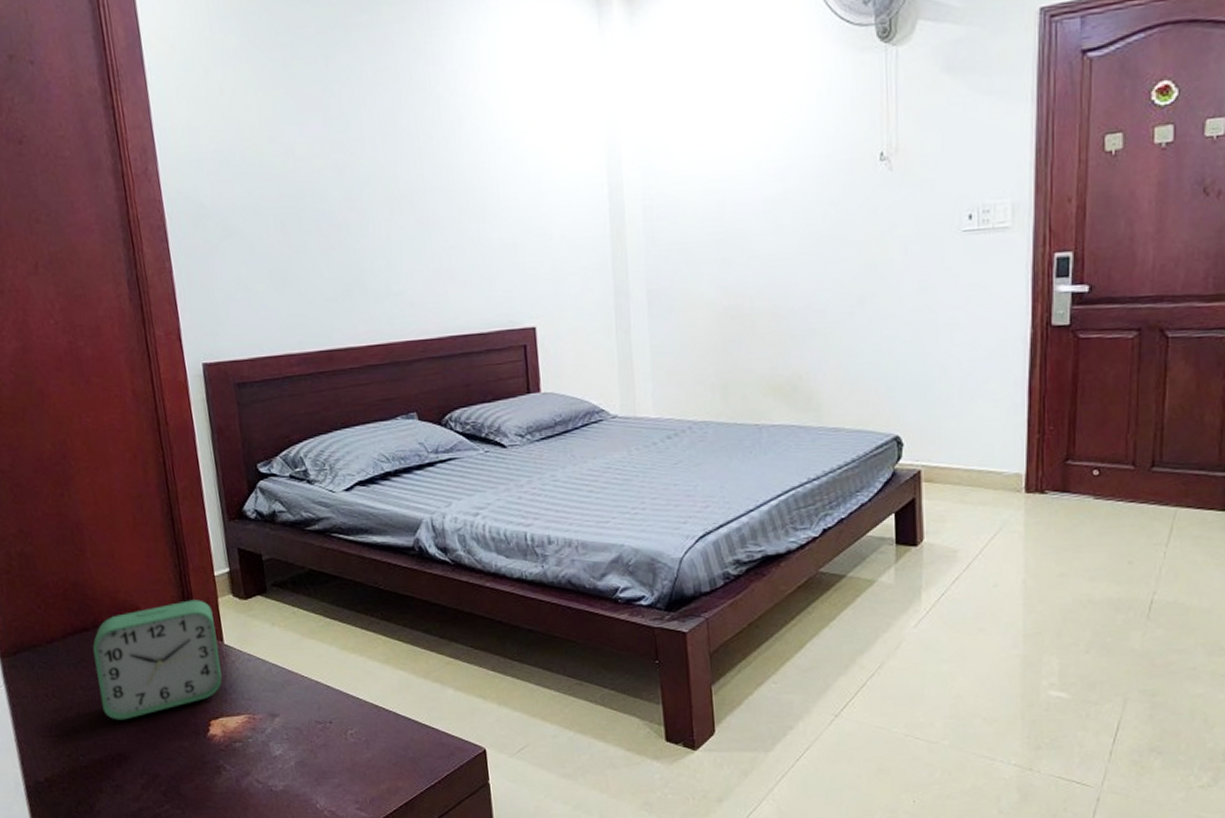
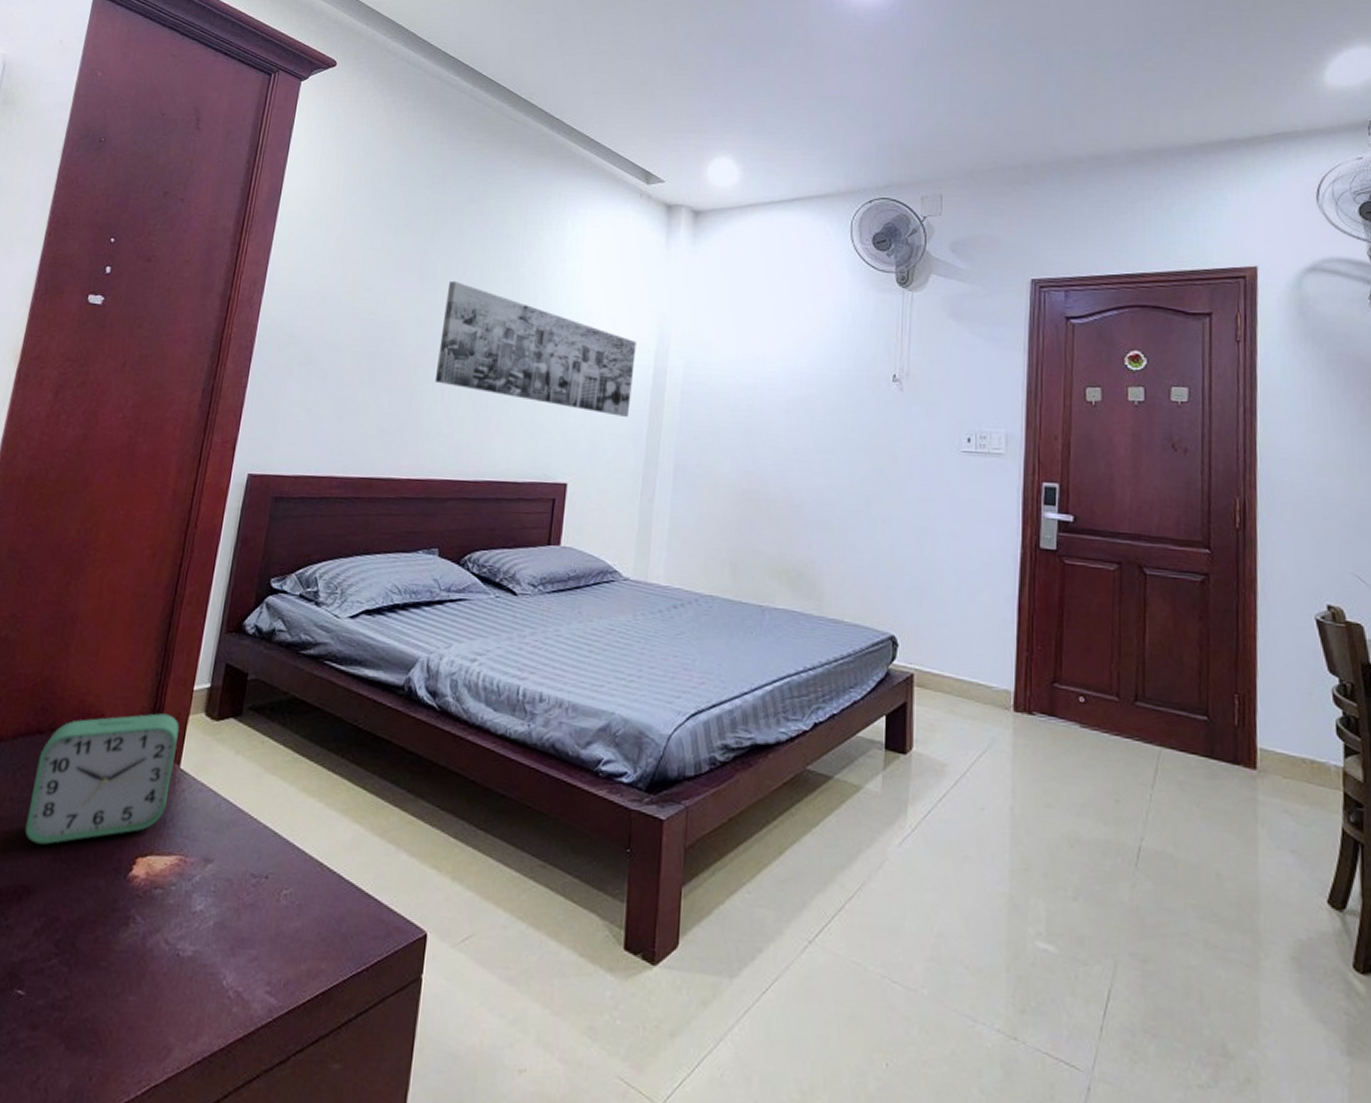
wall art: none [358,114,589,246] -> present [434,280,637,417]

